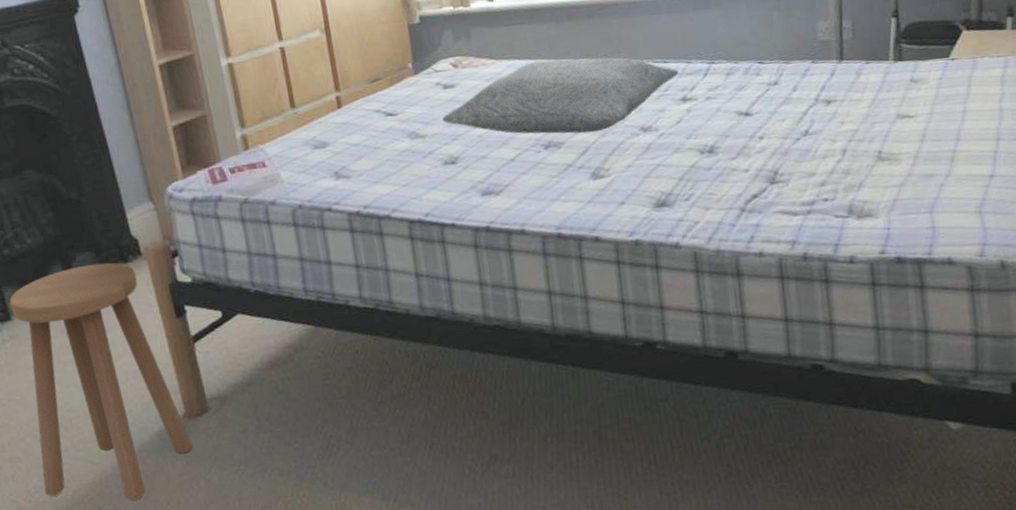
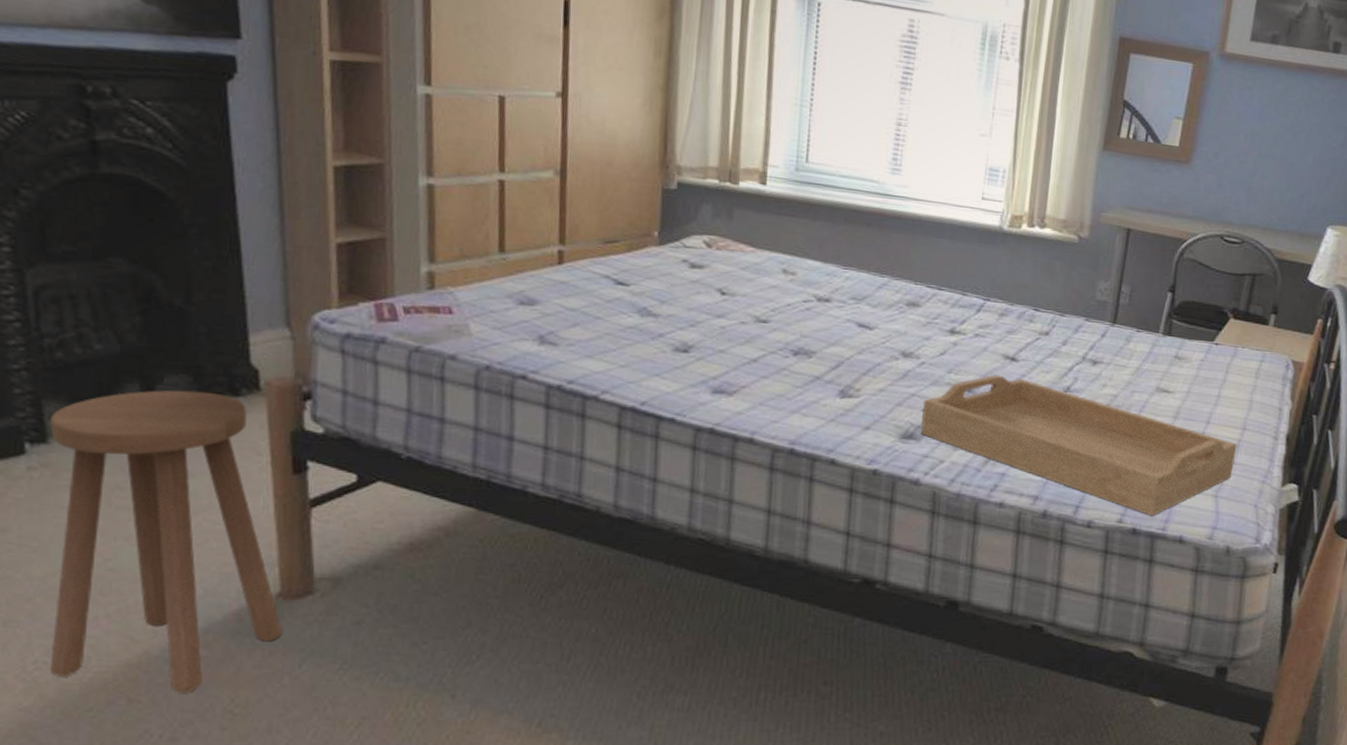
pillow: present [442,57,679,134] -> none [682,259,952,348]
serving tray: none [669,131,994,243] -> present [921,374,1237,517]

